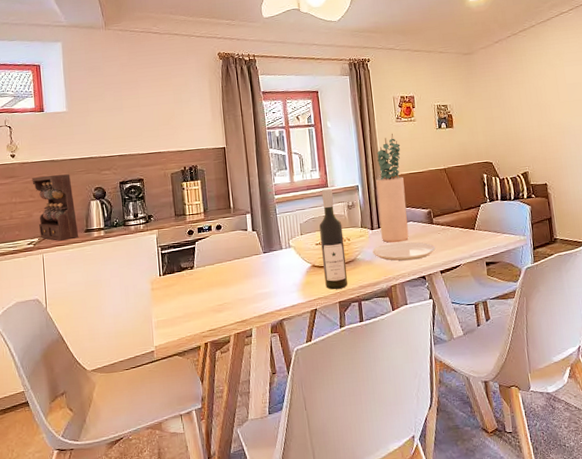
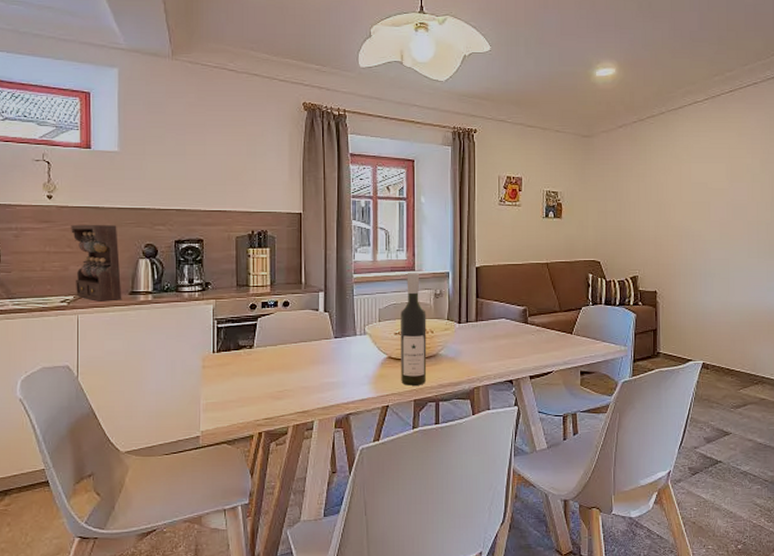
plate: present [372,241,436,261] -> none [457,340,527,361]
vase: present [375,133,409,243] -> none [469,217,501,340]

